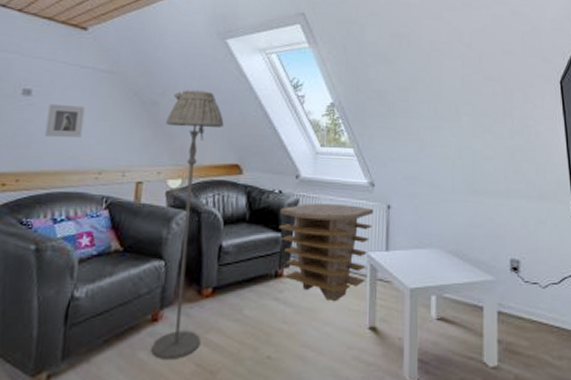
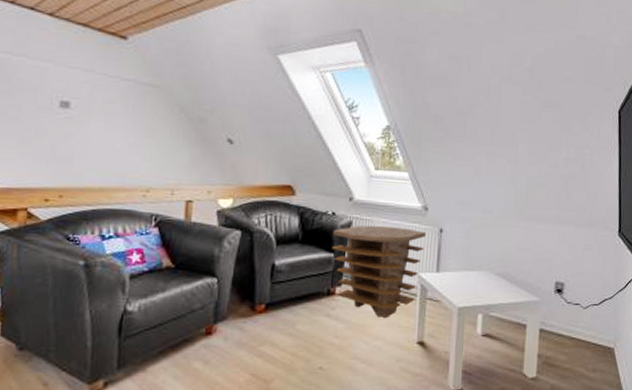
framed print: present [44,103,86,138] -> none [86,117,129,154]
floor lamp: present [151,90,224,361] -> none [206,107,276,370]

